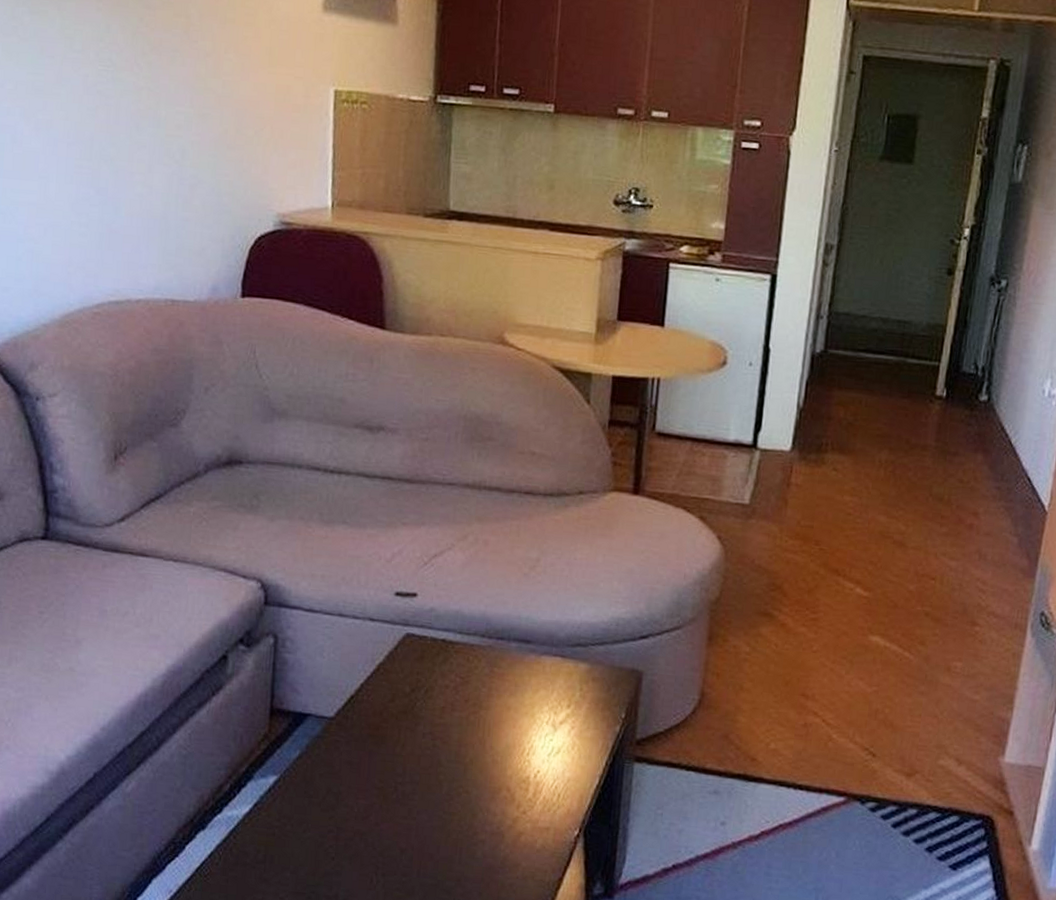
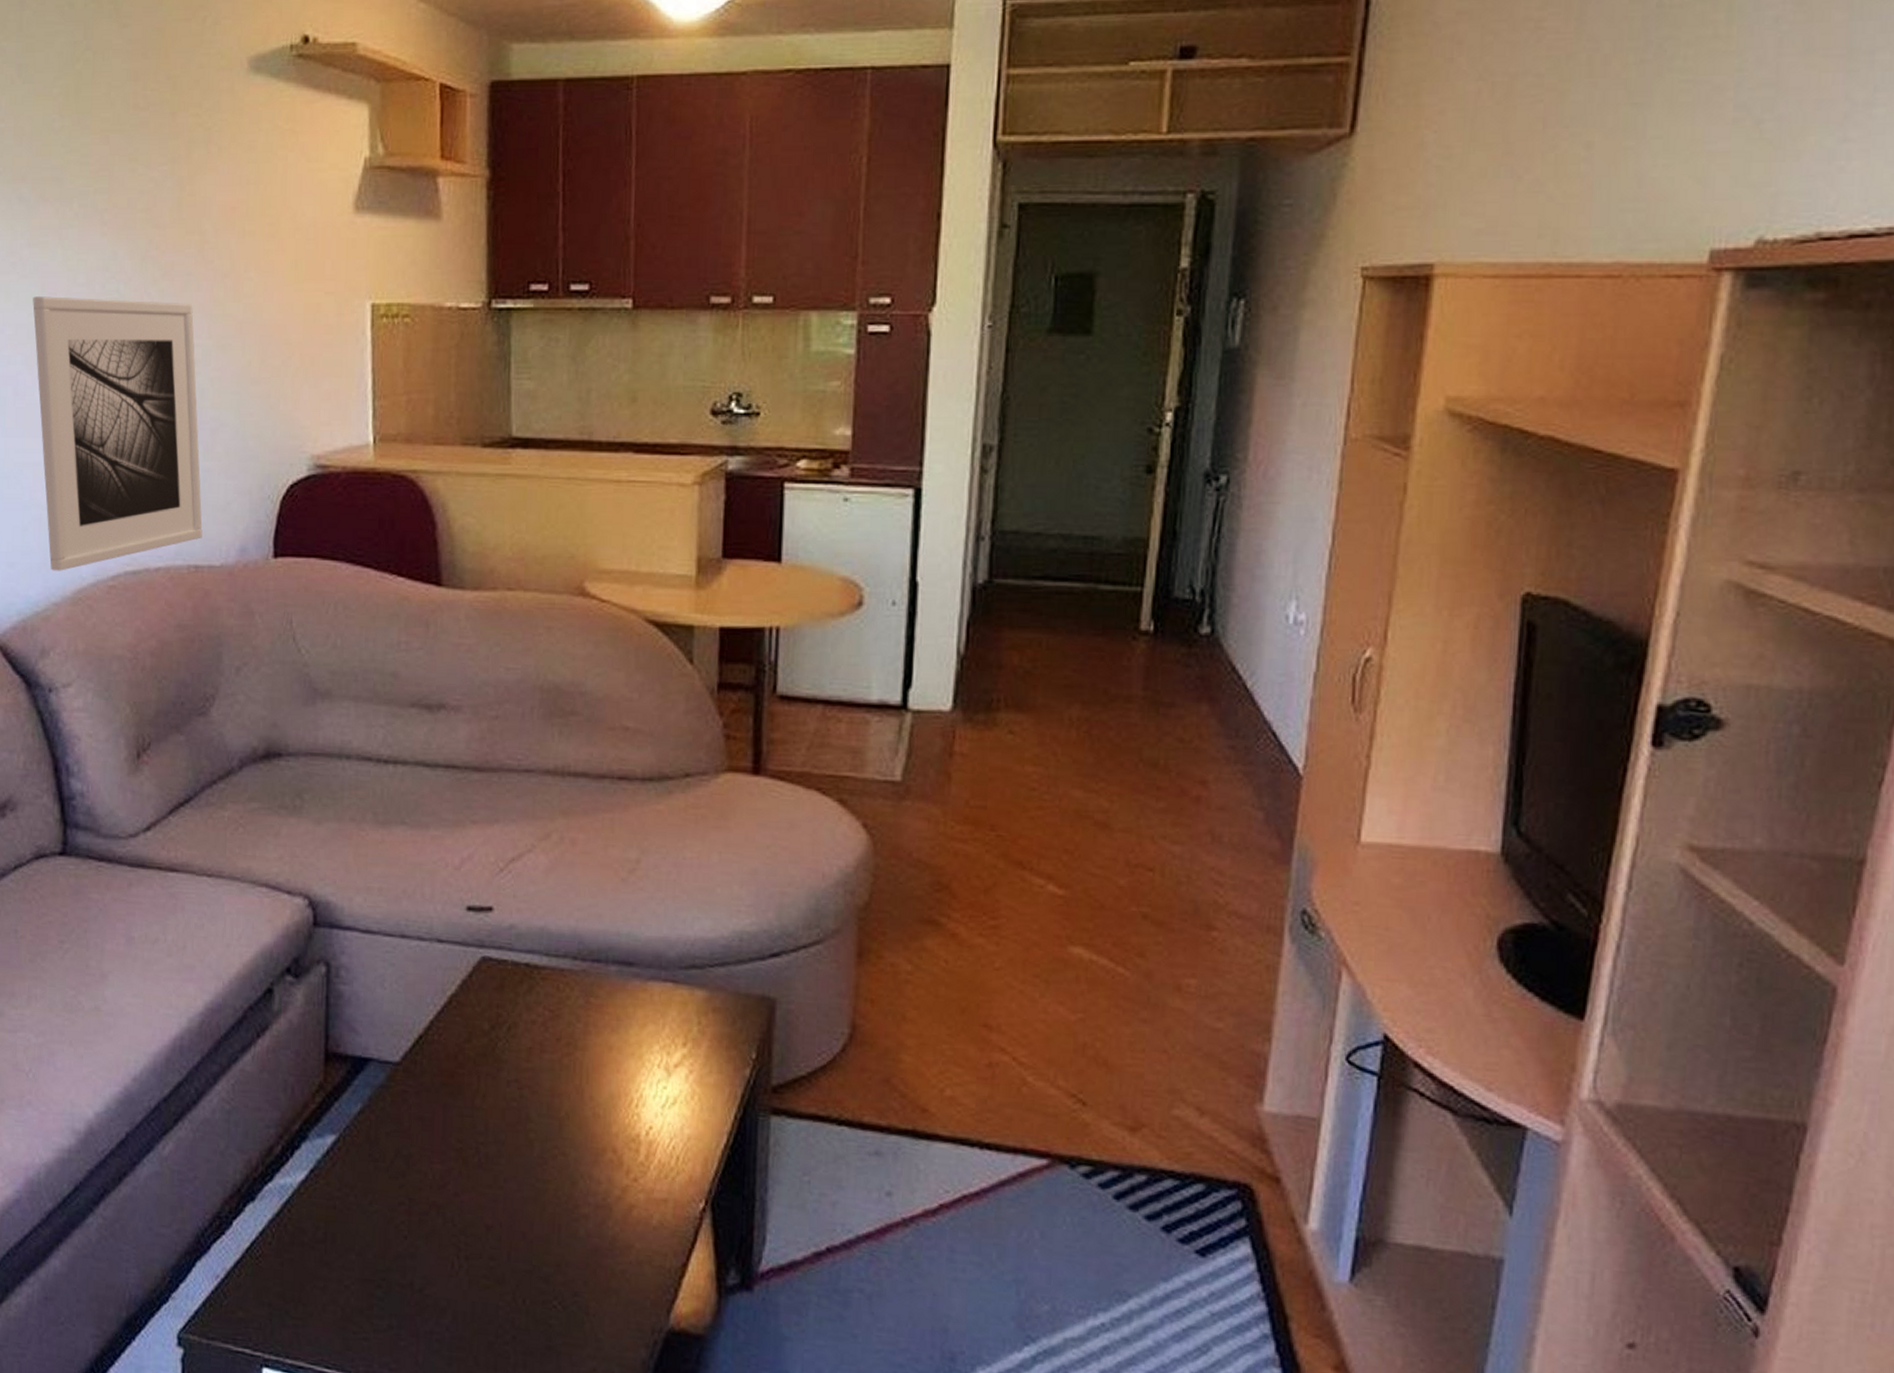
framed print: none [32,58,180,297] -> present [33,296,203,571]

